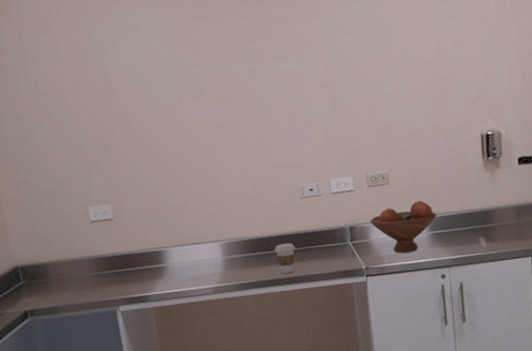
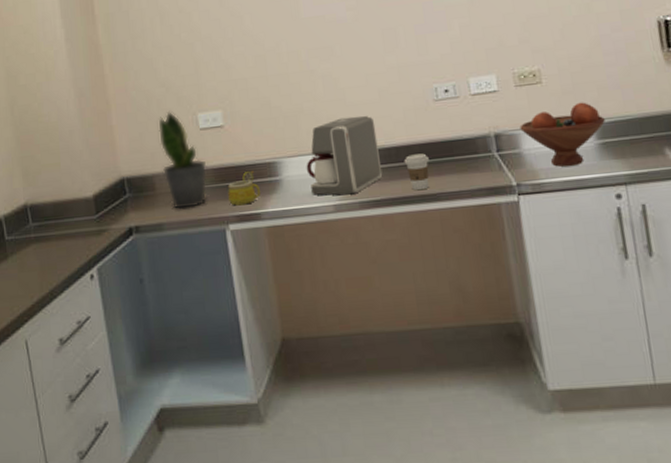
potted plant: none [51,204,98,294] -> present [159,110,207,209]
mug: none [117,259,148,290] -> present [227,171,260,206]
coffee maker: none [189,210,256,280] -> present [306,115,383,196]

